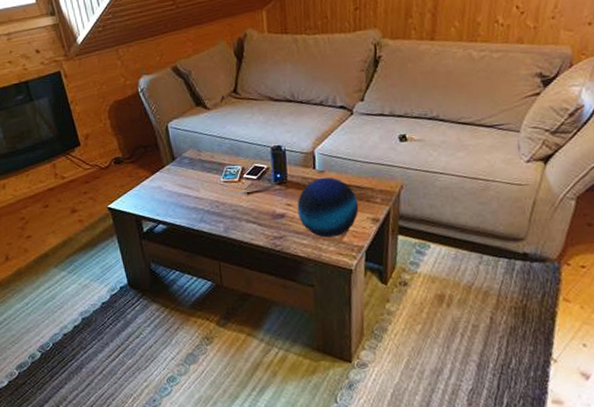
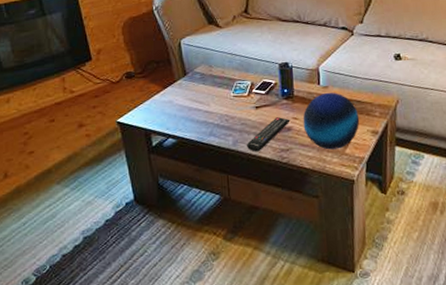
remote control: none [237,203,284,239] -> present [246,117,290,152]

